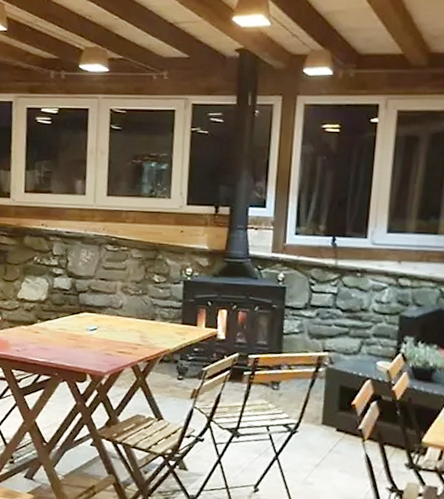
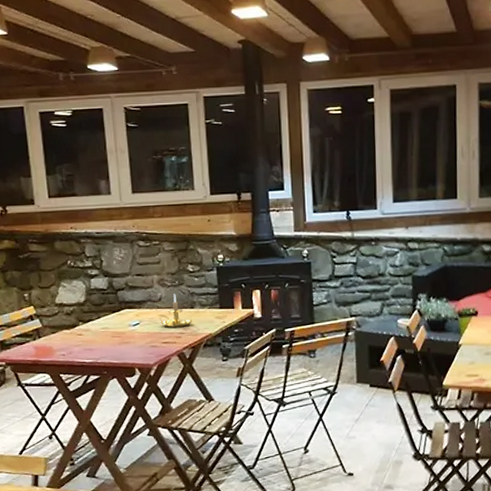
candle holder: none [116,303,151,339] -> present [157,294,192,328]

